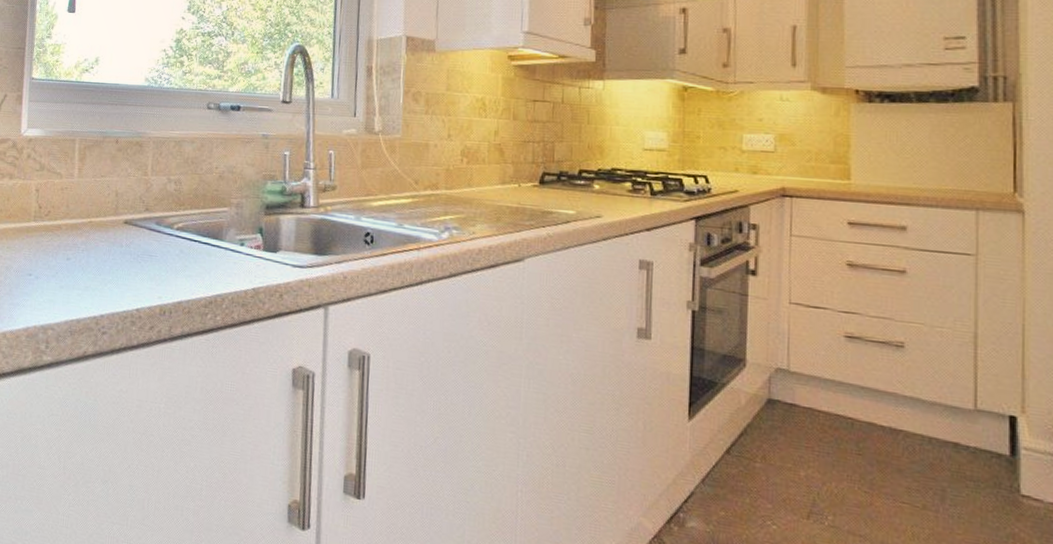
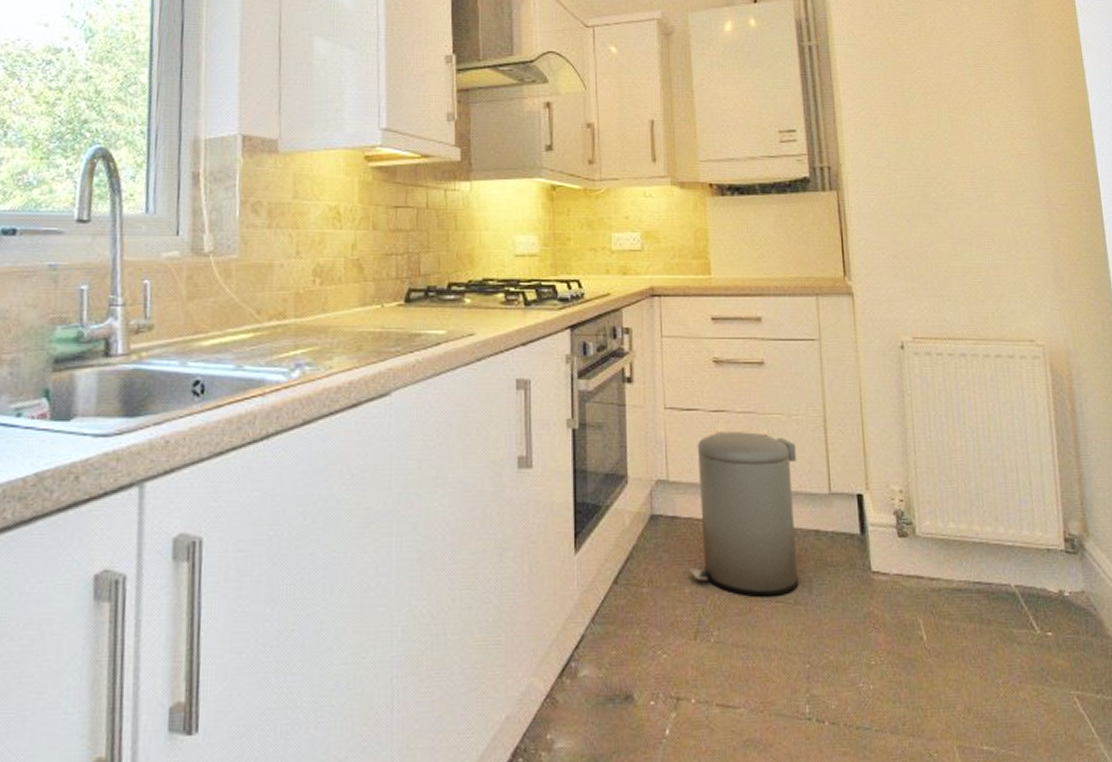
pedal bin: none [804,332,938,498] -> present [688,432,799,598]

